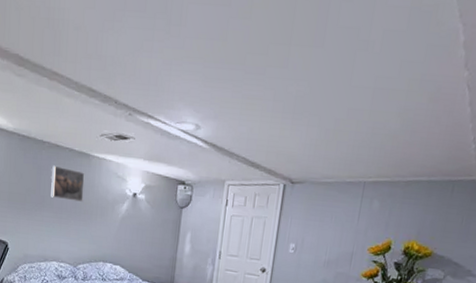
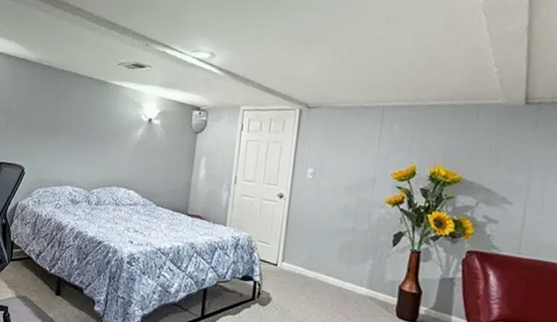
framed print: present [51,165,85,202] -> none [68,93,102,127]

